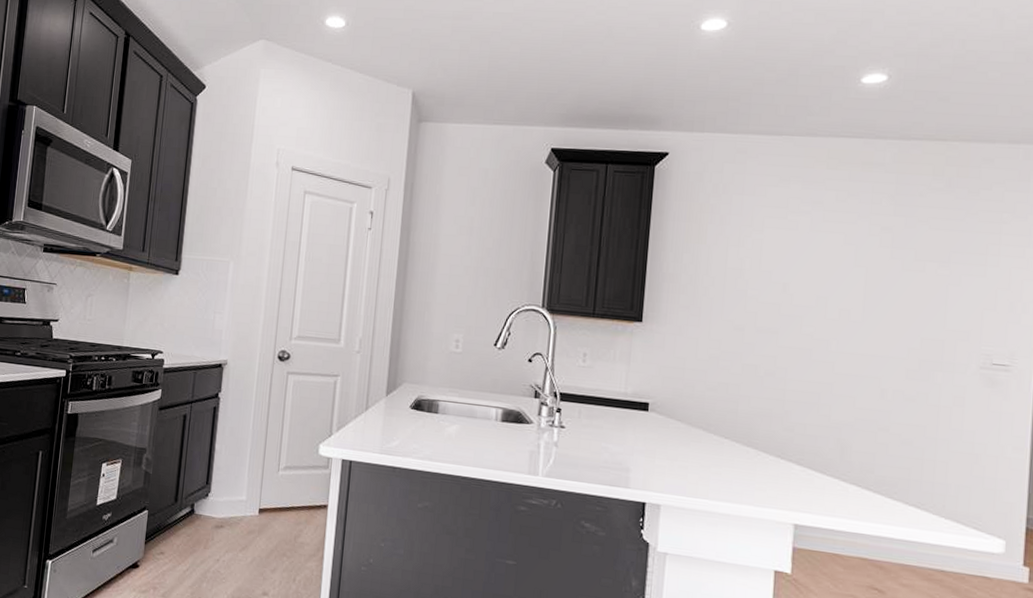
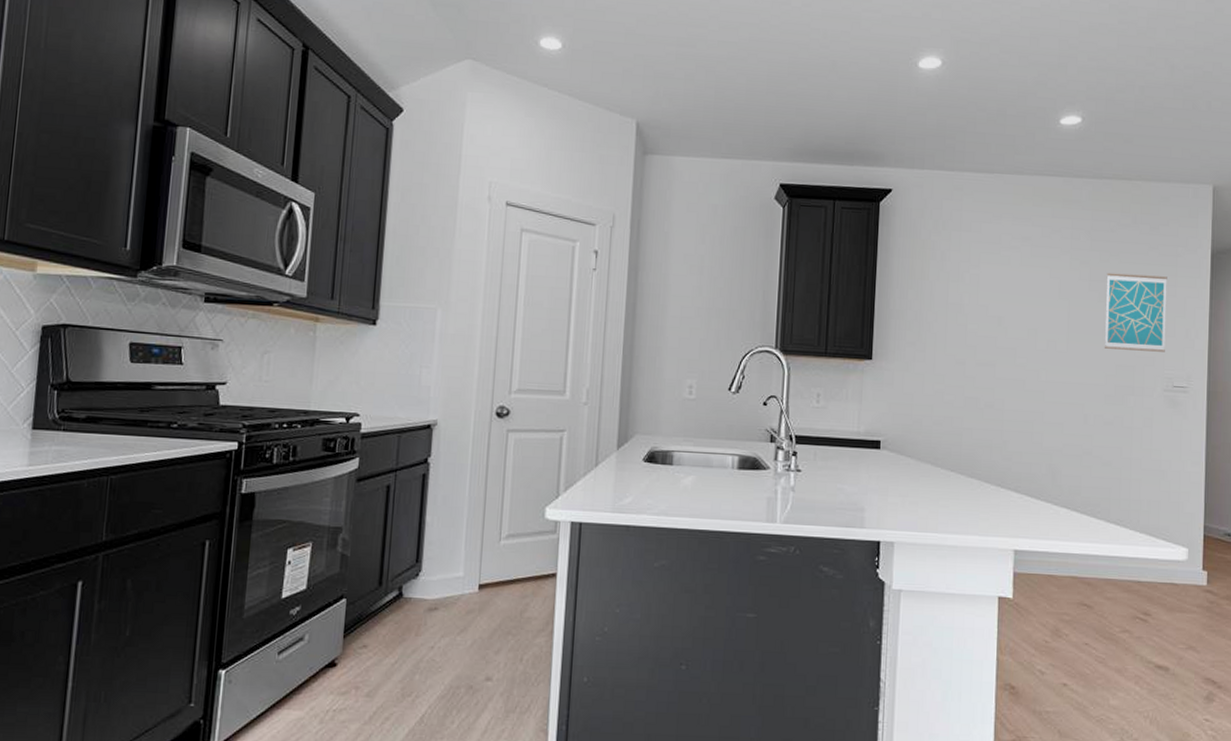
wall art: none [907,239,989,327] -> present [1104,272,1167,352]

